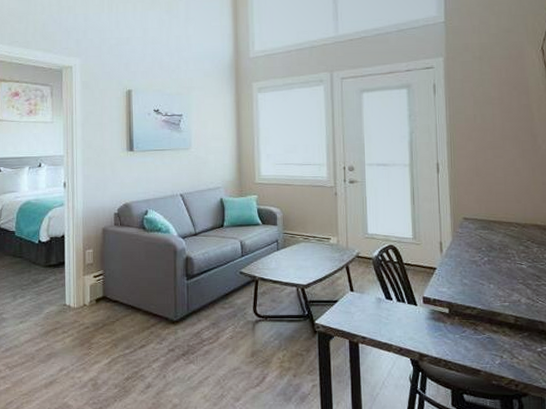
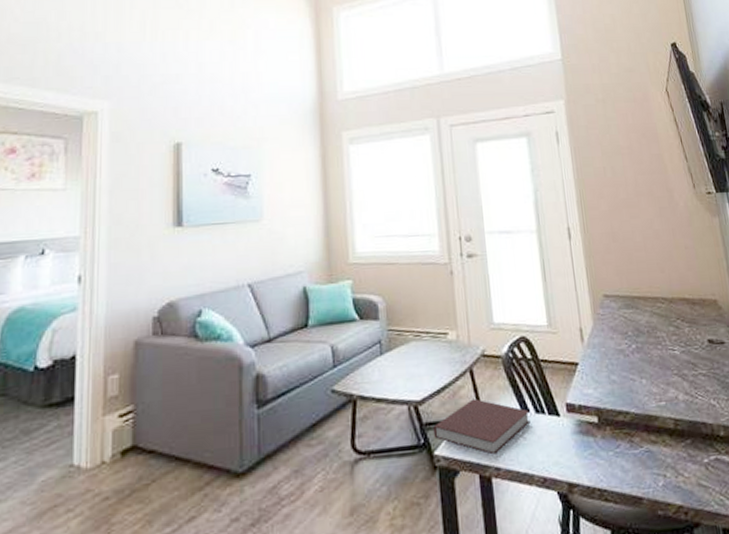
notebook: none [315,287,393,328] -> present [433,398,531,455]

